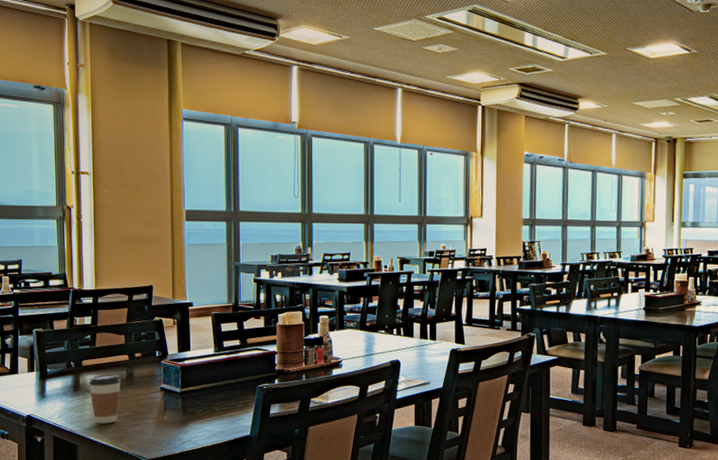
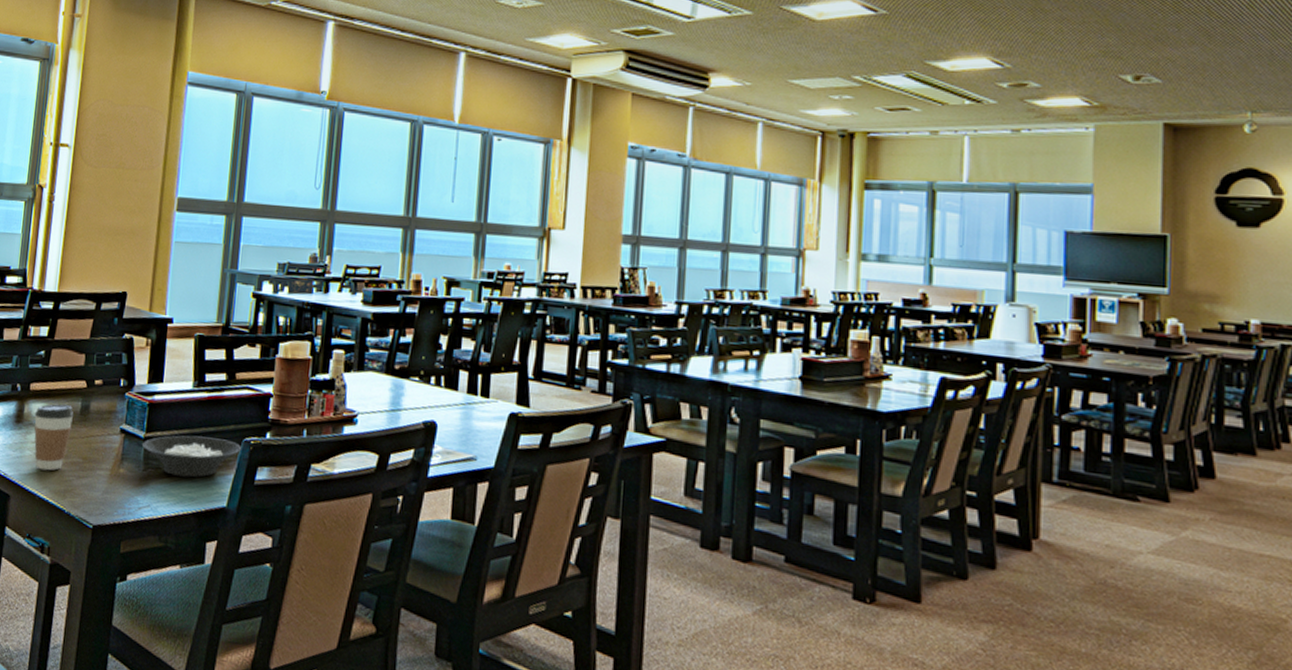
cereal bowl: none [179,387,257,417] -> present [141,435,242,478]

